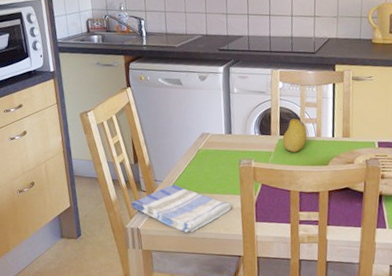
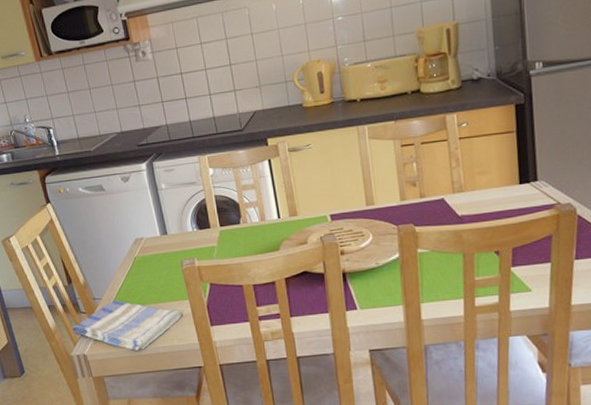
fruit: present [282,118,308,153] -> none [223,205,251,243]

